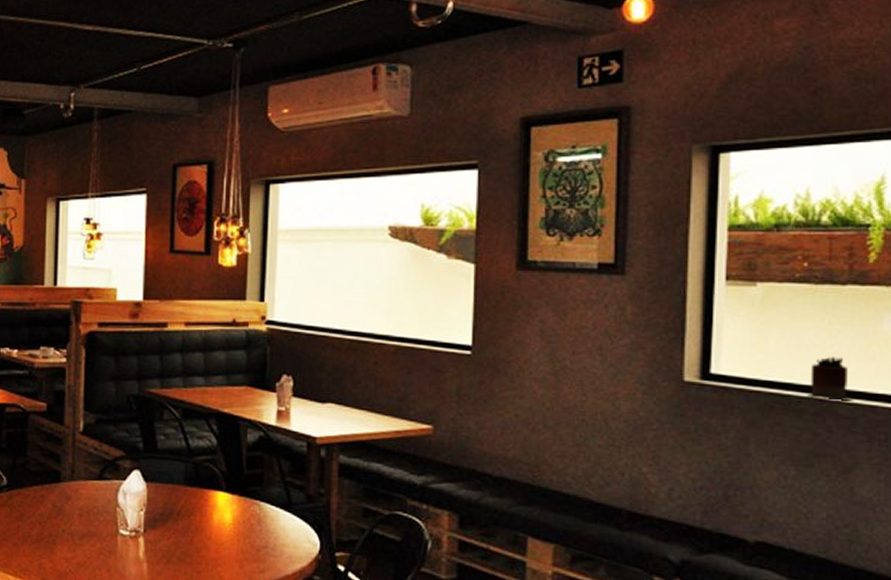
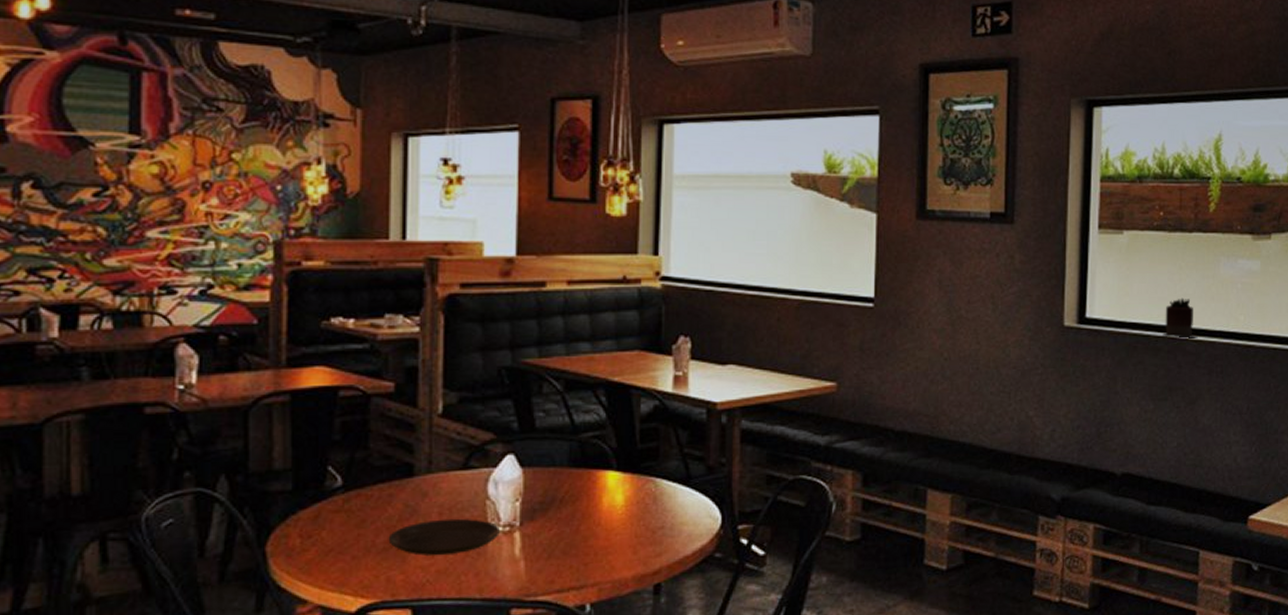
plate: none [40,520,128,551] -> present [388,518,501,555]

